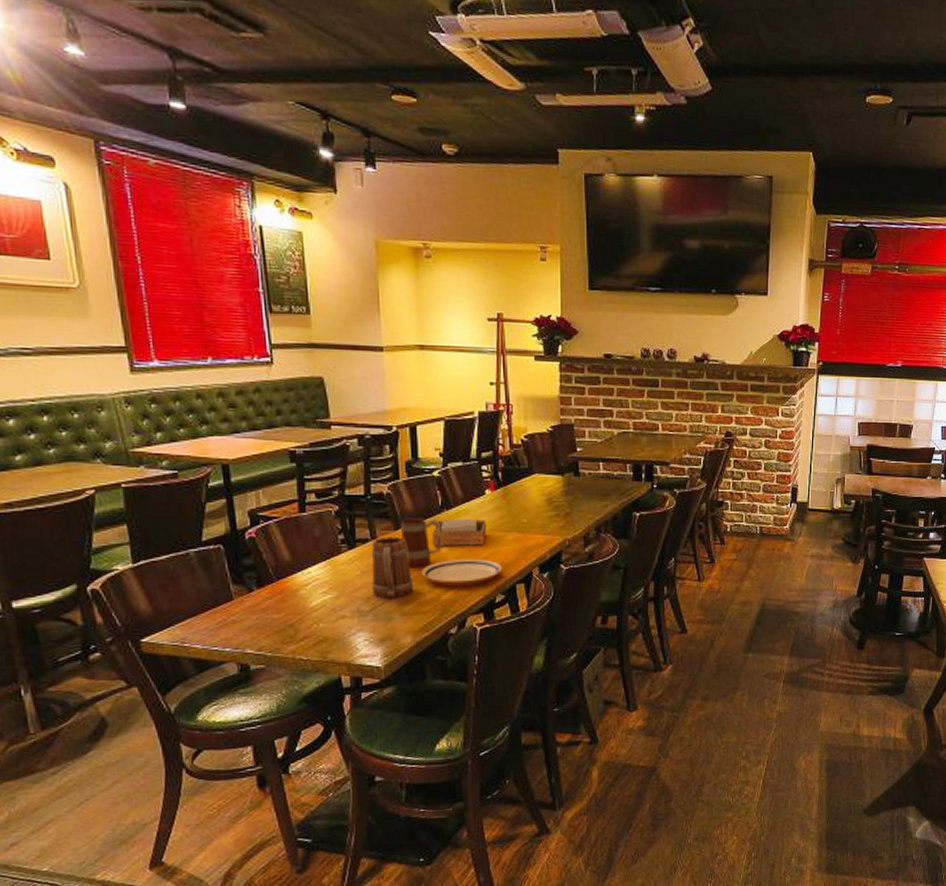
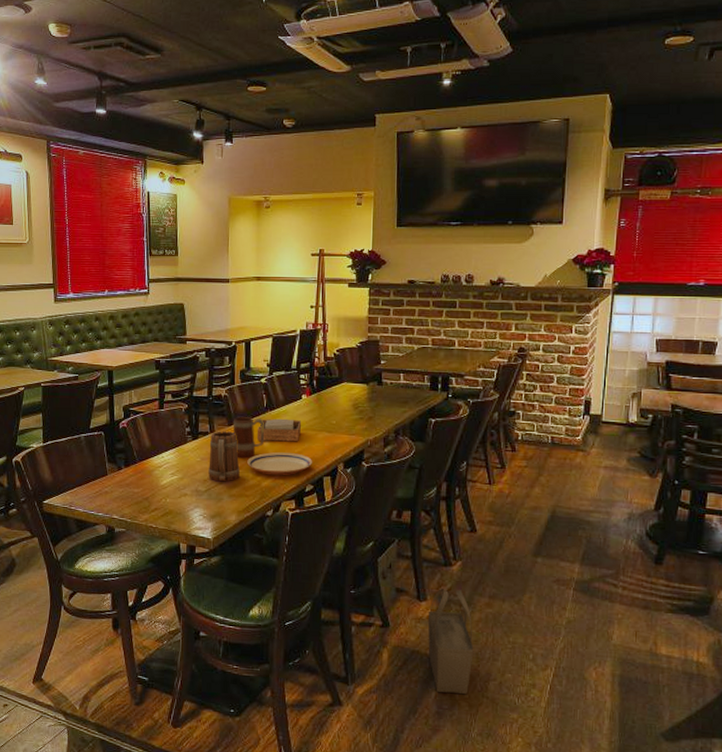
shopping bag: none [639,695,688,804] -> present [428,589,474,695]

